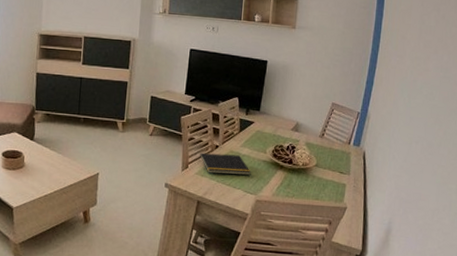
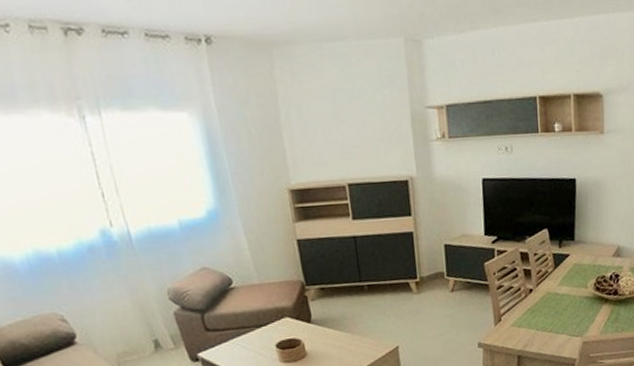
notepad: present [198,152,251,175] -> none [512,296,574,323]

